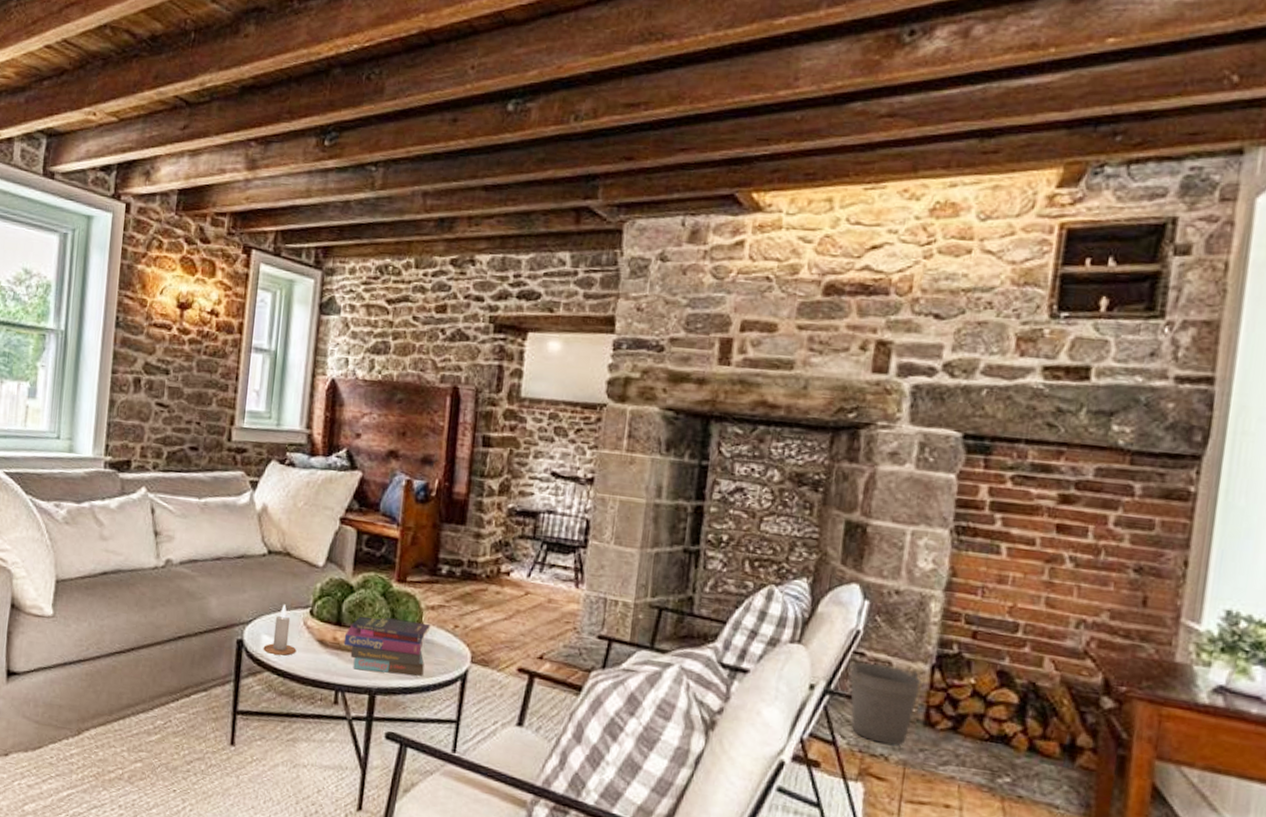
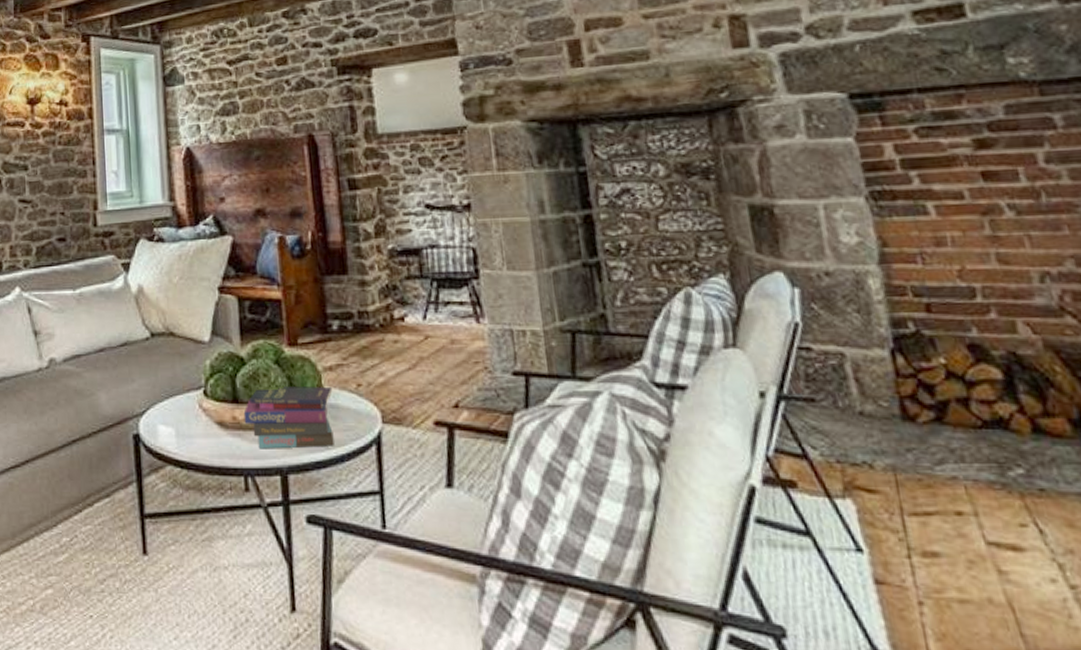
candle: present [263,604,297,656] -> none [161,388,196,445]
bucket: present [849,662,922,745] -> none [798,357,888,448]

